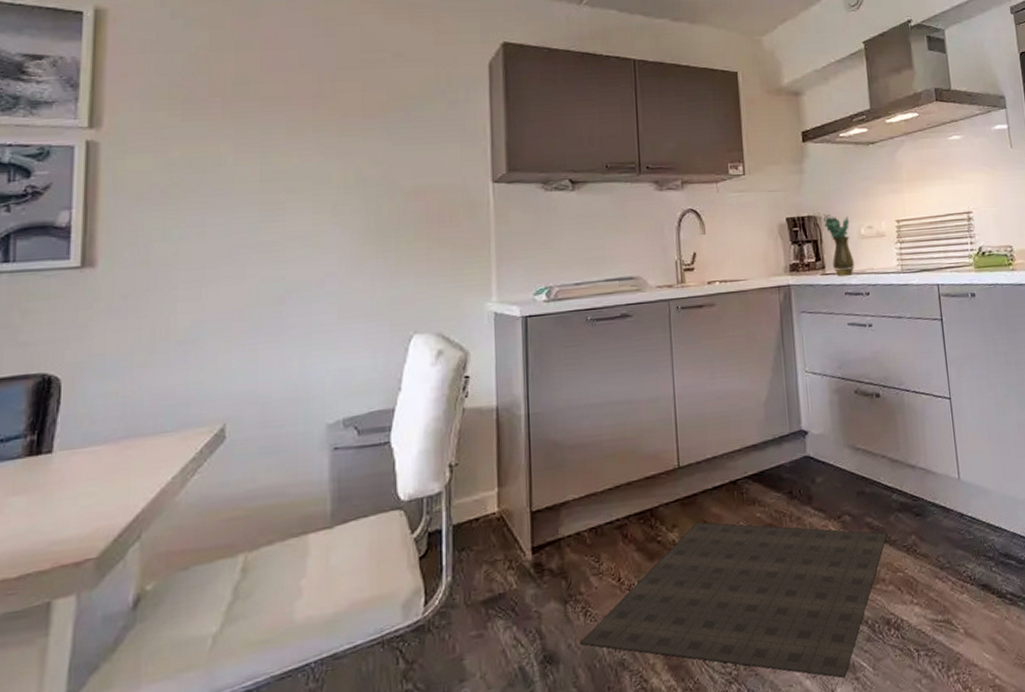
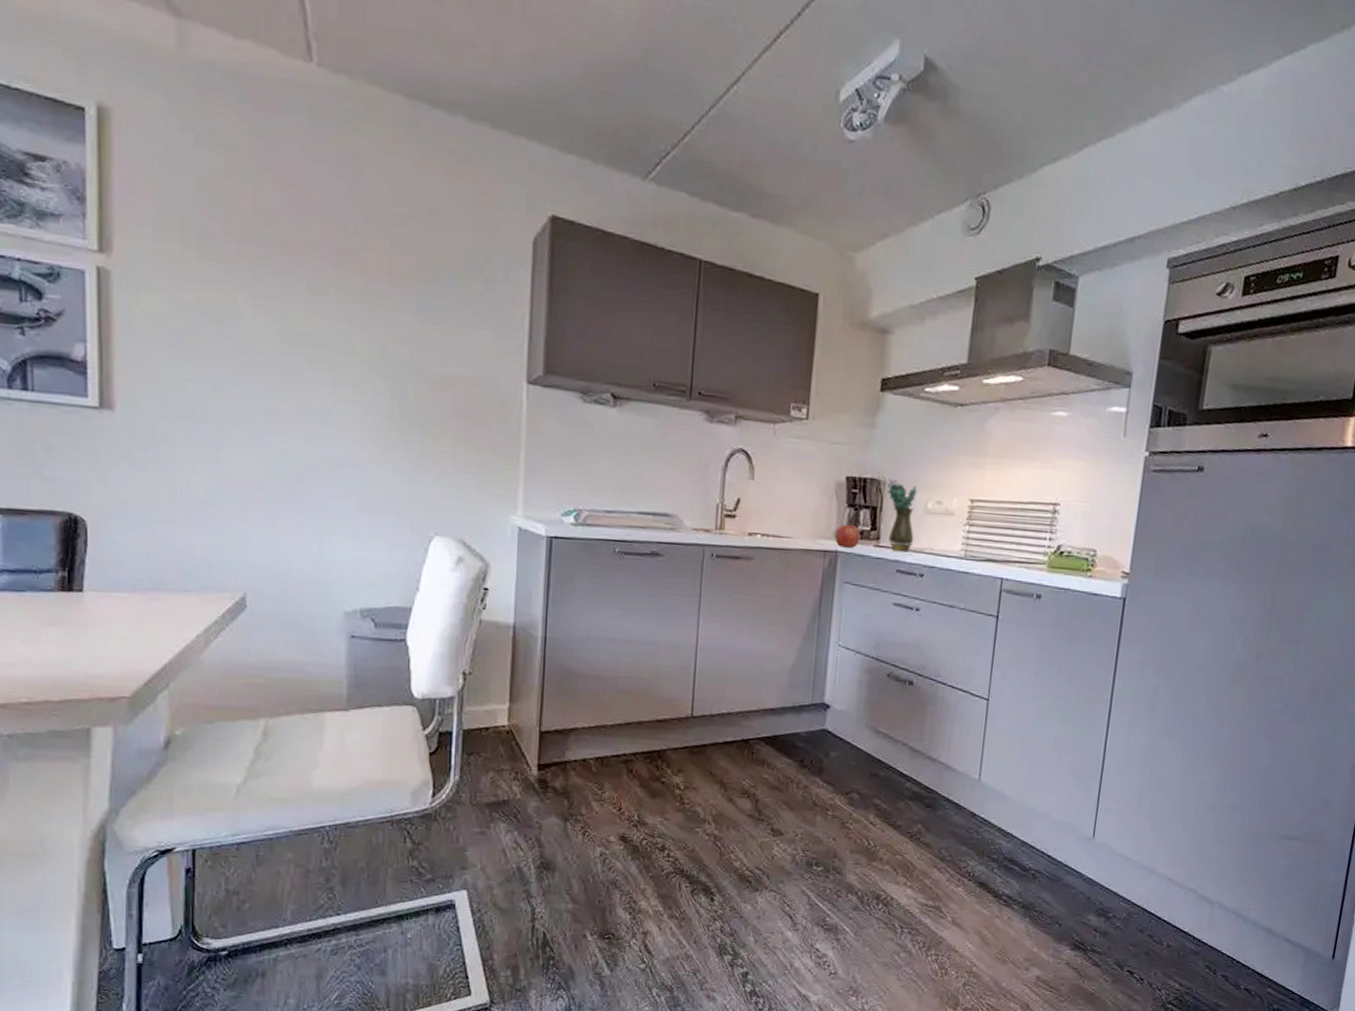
doormat: present [580,522,887,678] -> none [577,771,893,937]
fruit: none [784,257,808,281] -> present [834,522,860,548]

